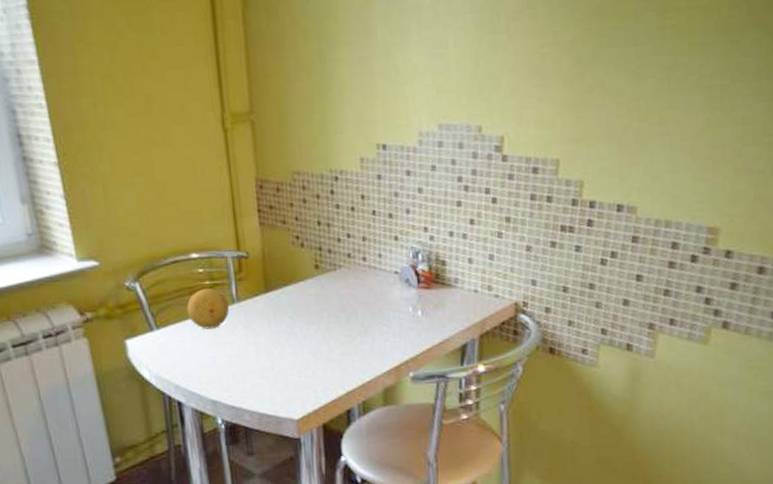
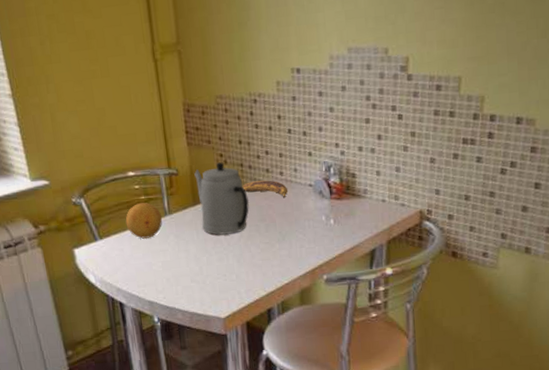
teapot: none [267,245,328,326] -> present [194,162,249,235]
banana: none [319,266,372,287] -> present [241,180,289,199]

